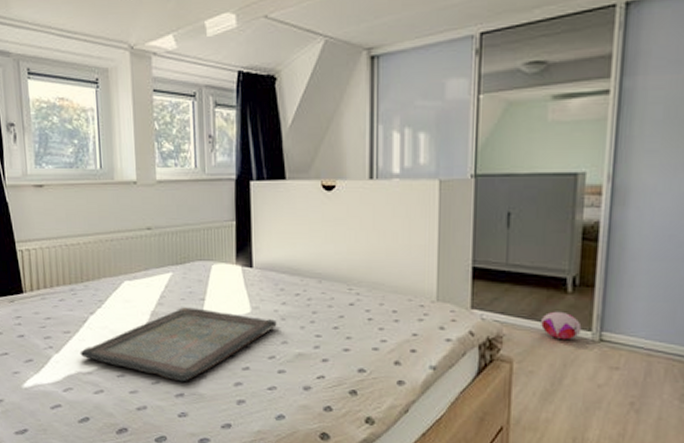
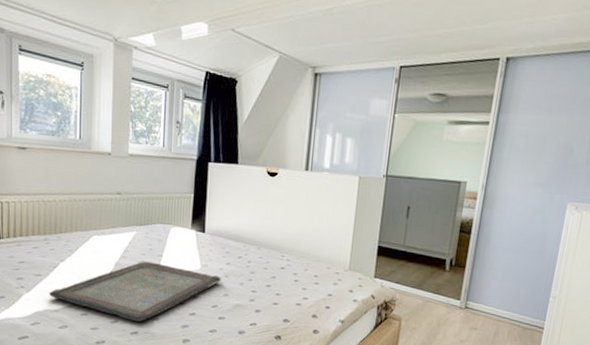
plush toy: present [541,311,582,340] -> none [424,283,454,306]

